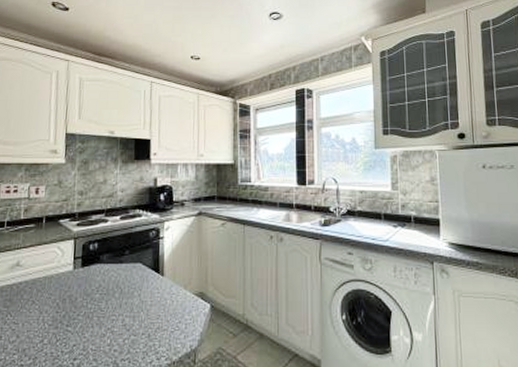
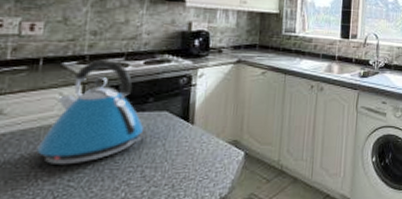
kettle: none [43,216,123,312] -> present [36,59,145,166]

